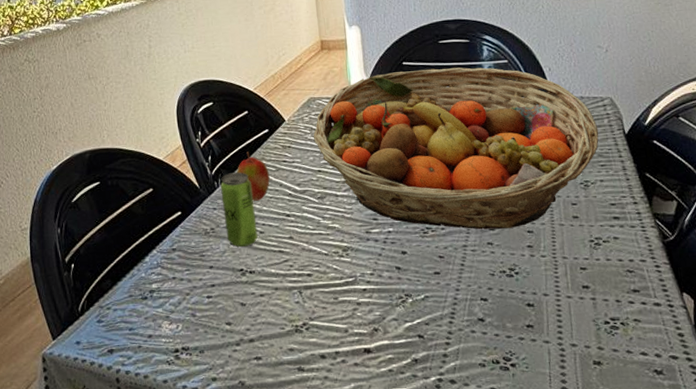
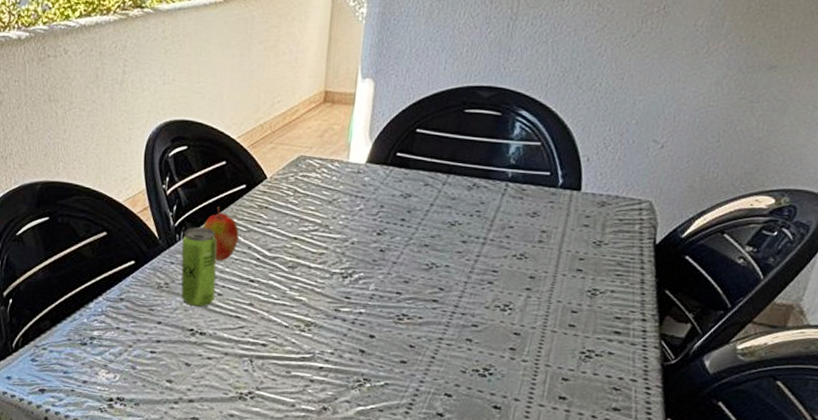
fruit basket: present [313,67,599,230] -> none [295,139,626,328]

